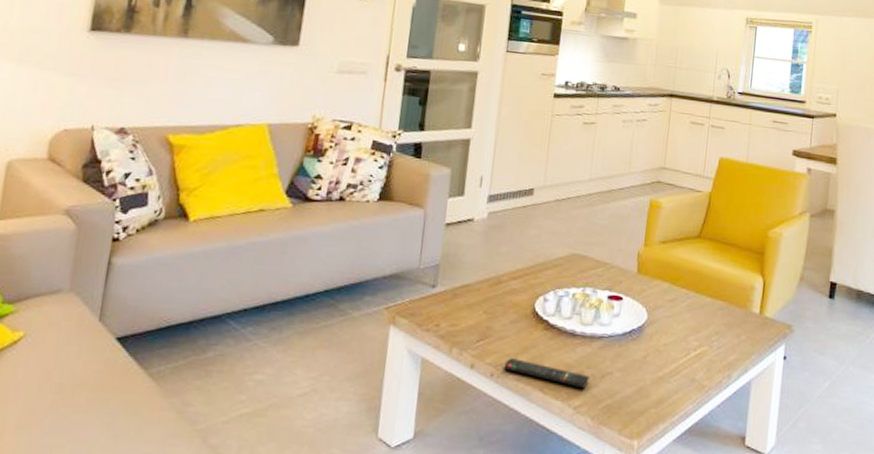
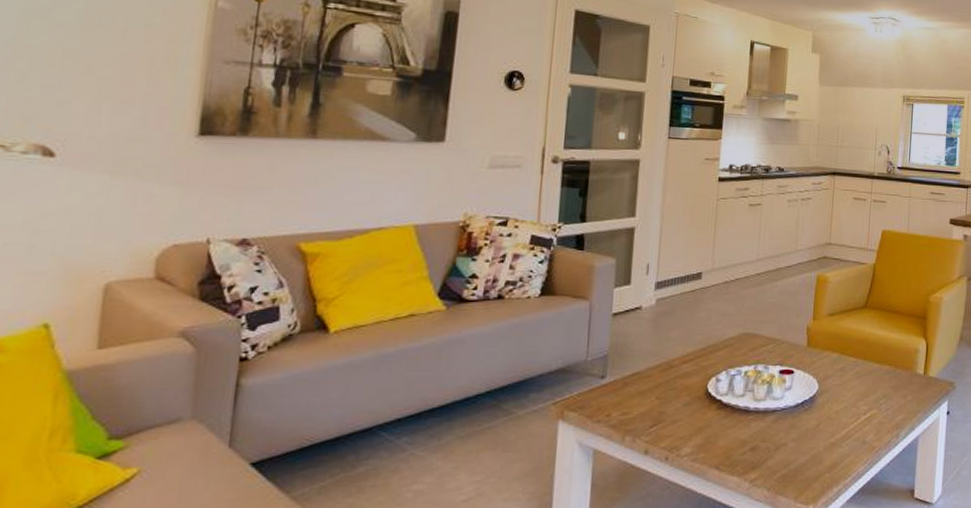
remote control: present [504,358,590,389] -> none [679,440,764,462]

